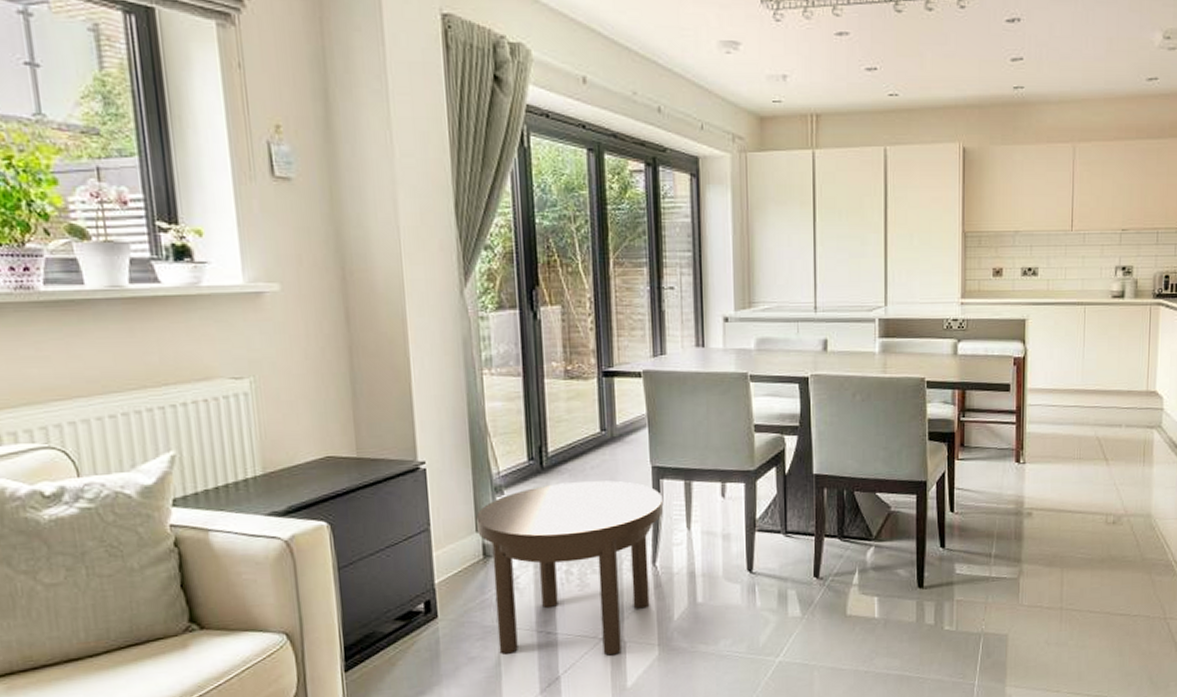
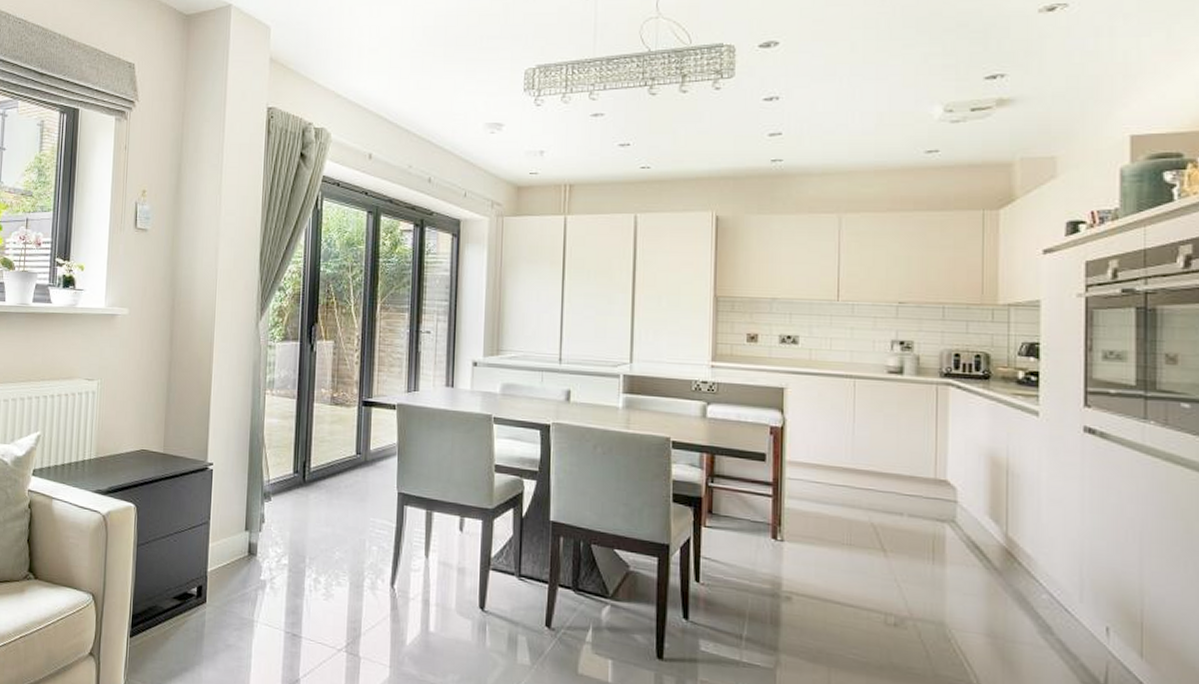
side table: present [476,480,663,656] -> none [246,497,405,669]

